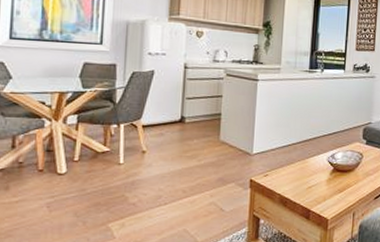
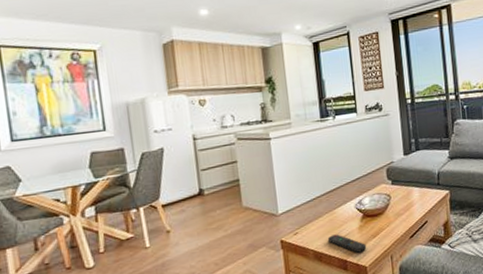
remote control: none [295,183,332,204] -> present [327,234,367,253]

